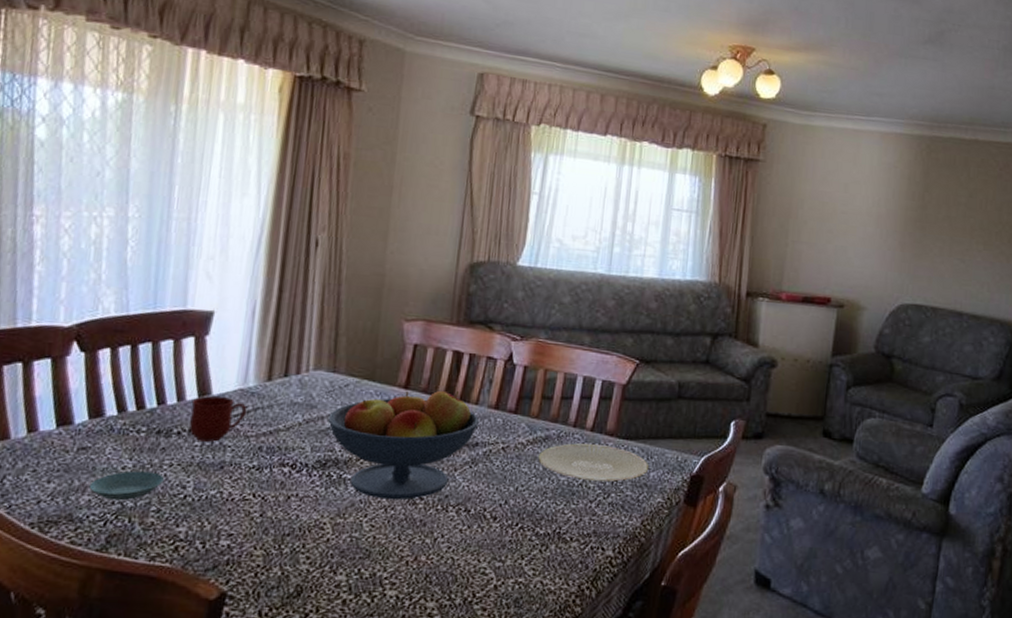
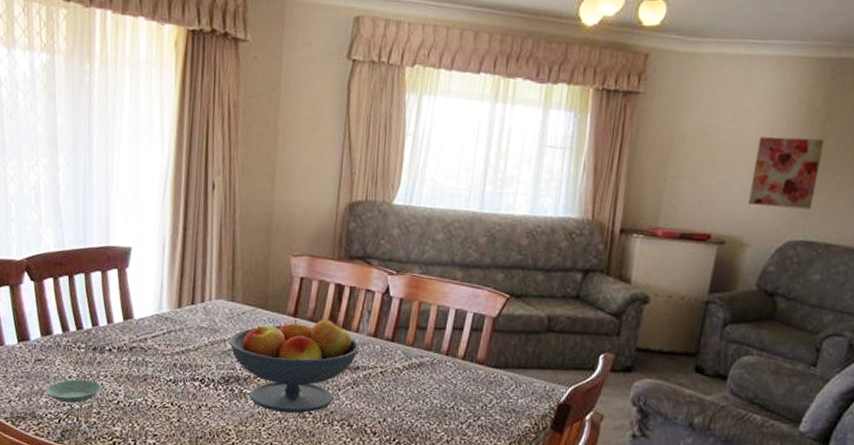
mug: present [189,395,248,442] -> none [118,319,163,358]
plate: present [538,443,649,482] -> none [413,370,518,407]
wall art: none [863,205,925,275] -> present [748,137,825,210]

